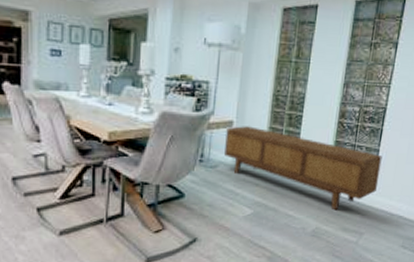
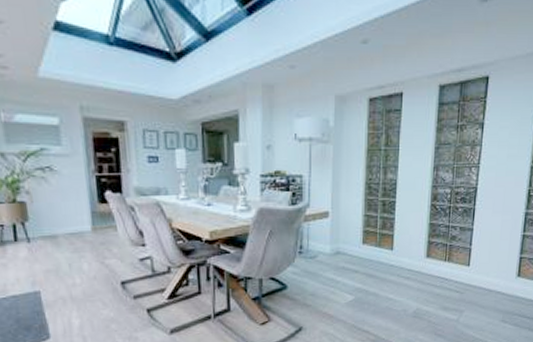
sideboard: present [224,126,383,211] -> none [323,215,477,291]

